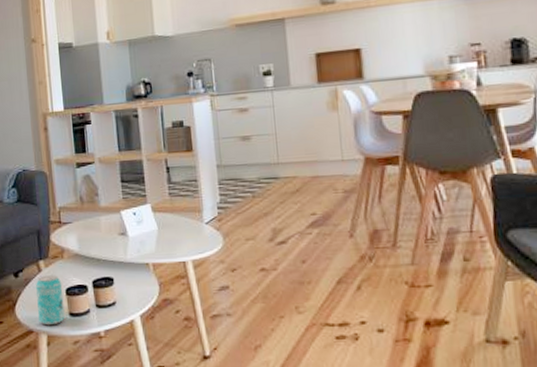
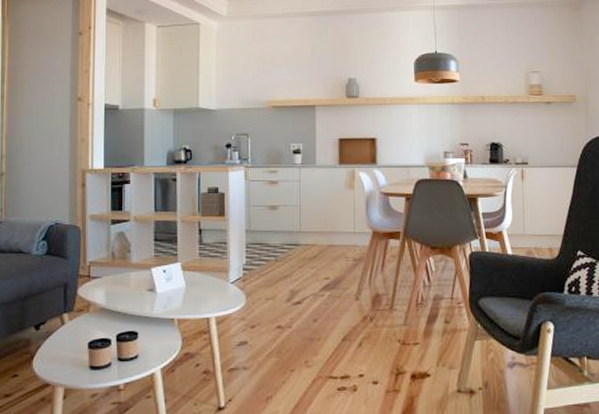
beverage can: present [35,275,65,326] -> none [56,328,85,379]

